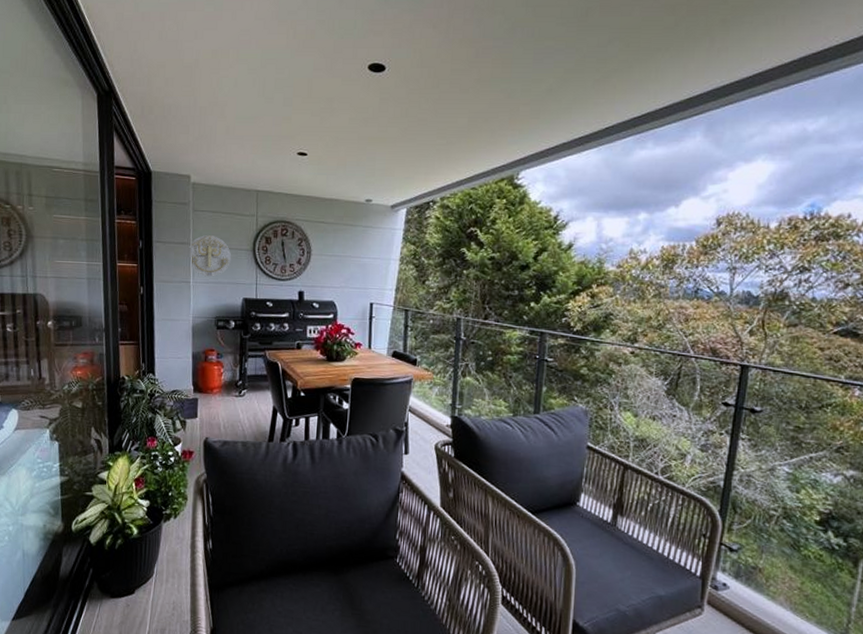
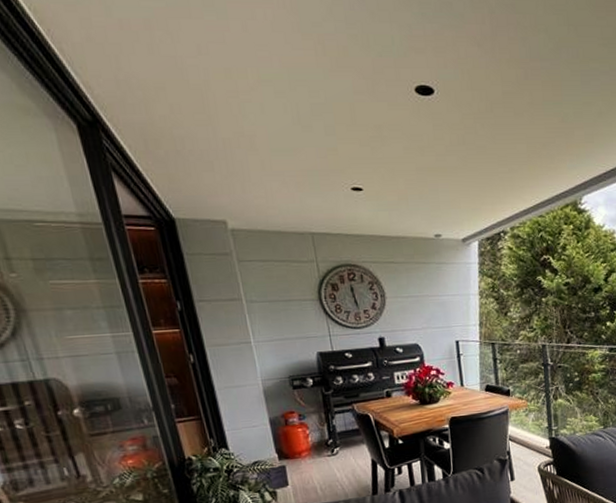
wall decoration: present [189,234,232,277] -> none [241,286,296,334]

